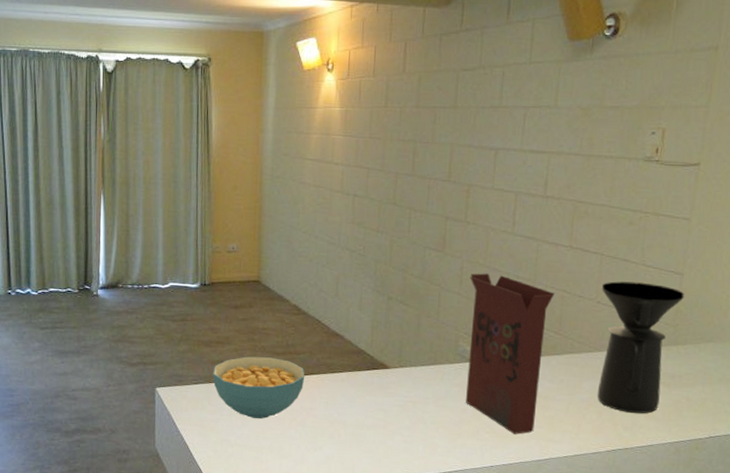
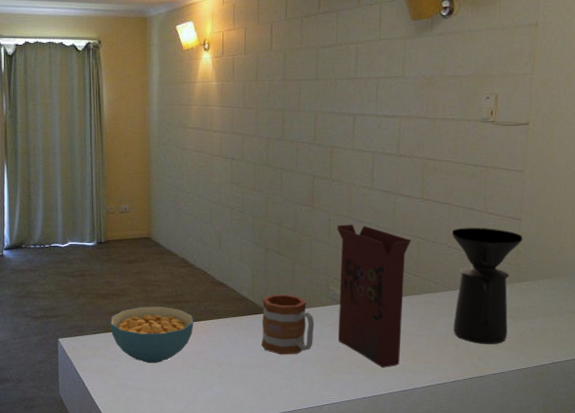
mug: none [379,348,440,416] -> present [261,294,315,355]

